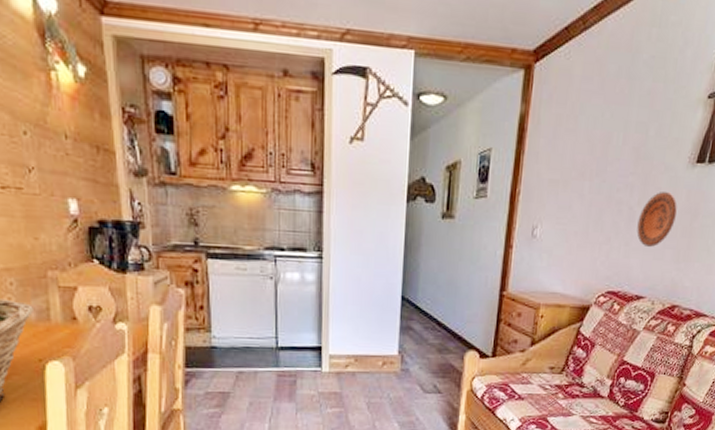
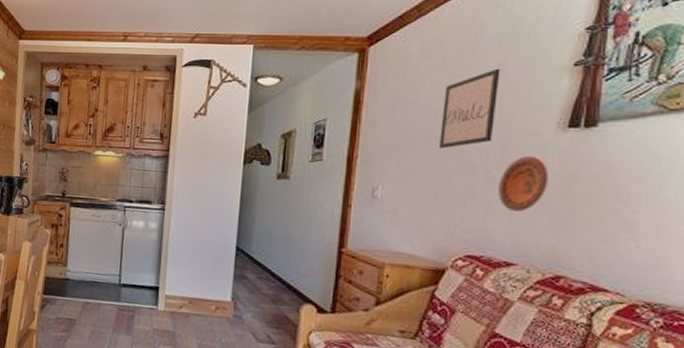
wall art: none [593,97,650,184] -> present [439,68,501,149]

